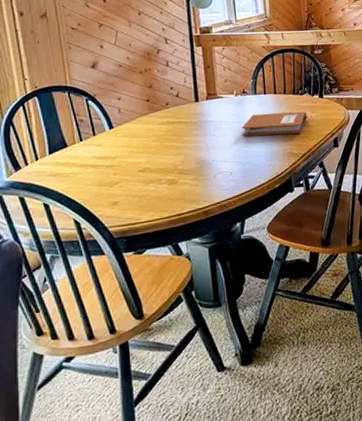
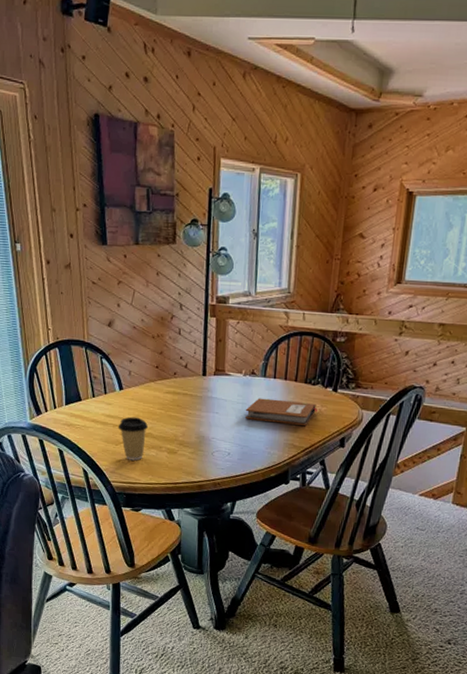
coffee cup: none [111,153,145,200] -> present [117,416,149,461]

